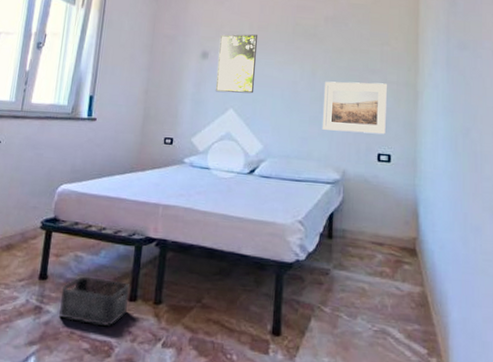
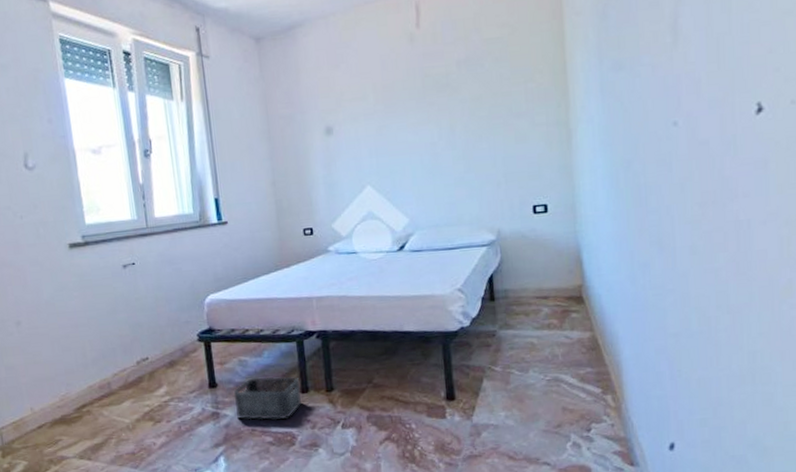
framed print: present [215,34,257,94] -> none [341,97,389,170]
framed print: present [322,81,388,135] -> none [466,126,539,190]

